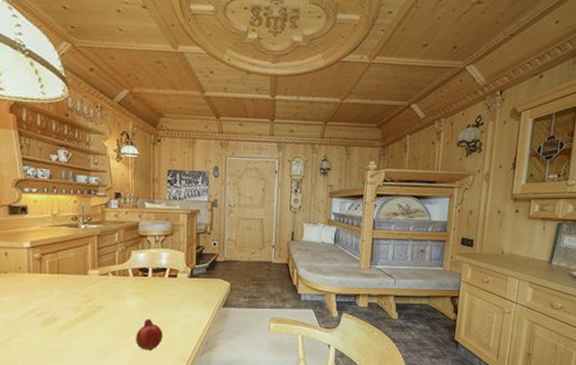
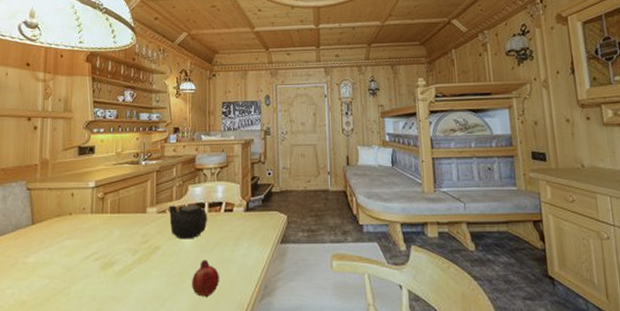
teapot: none [112,268,152,301] -> present [169,204,208,239]

